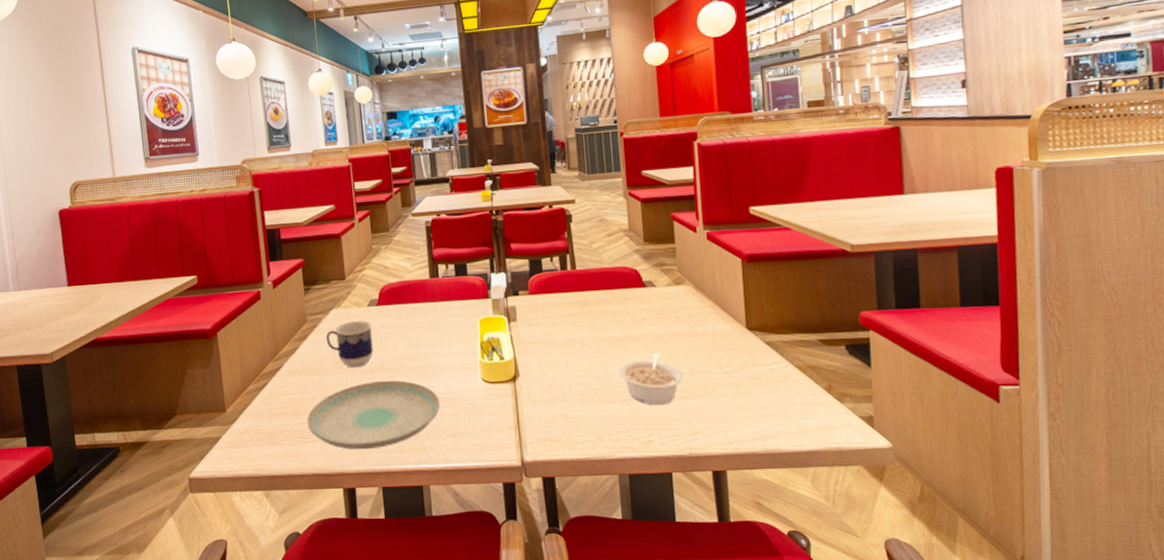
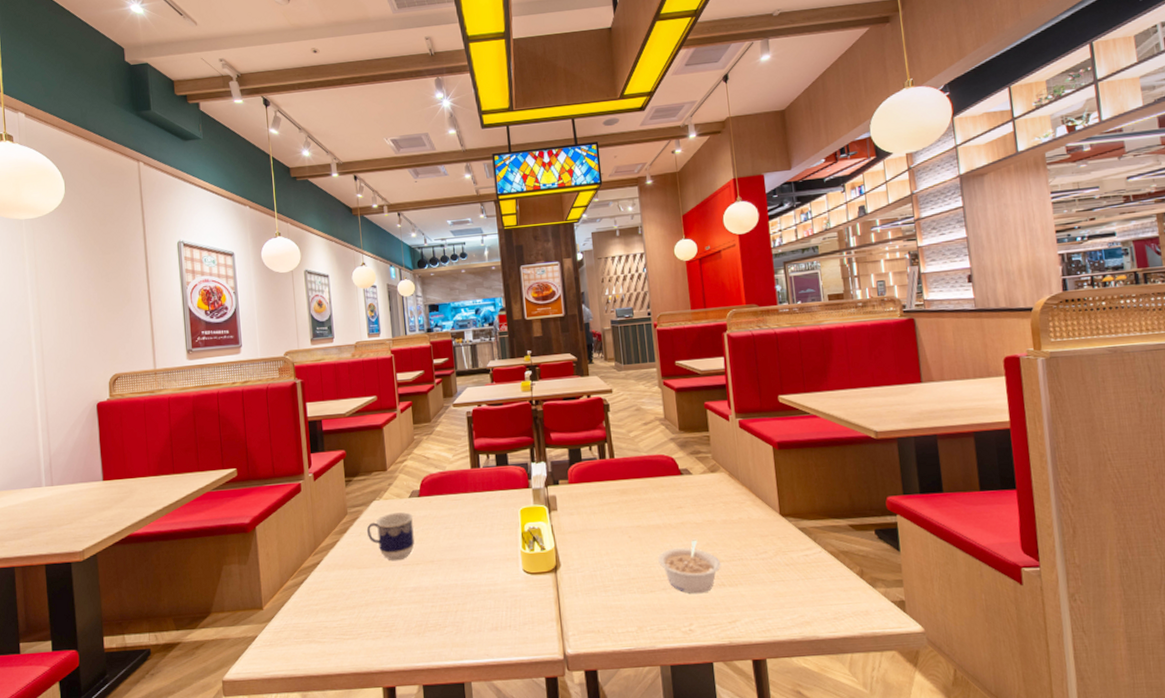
plate: present [307,380,440,450] -> none [346,573,482,647]

